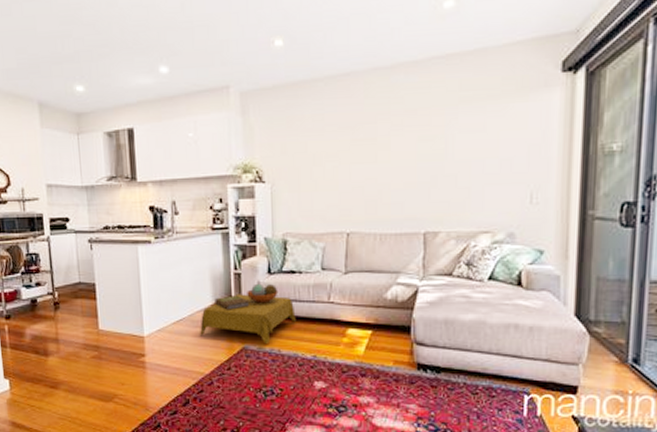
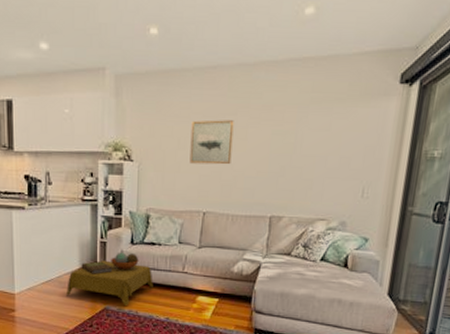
wall art: none [326,129,374,180] -> present [189,120,234,165]

